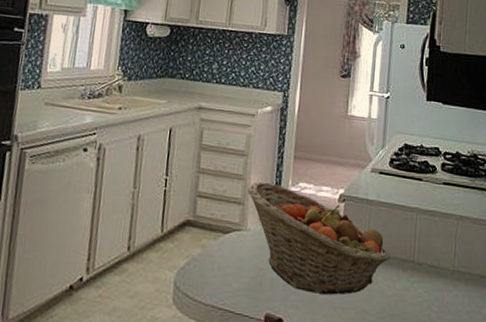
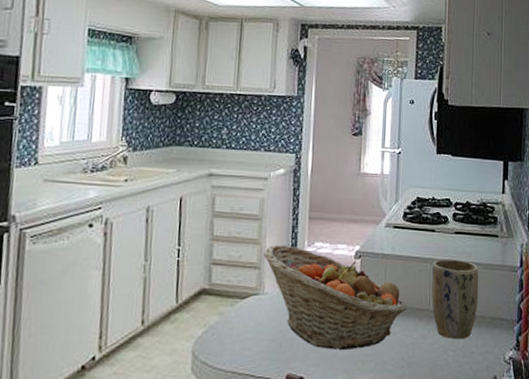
plant pot: none [416,209,467,296] -> present [431,258,479,340]

